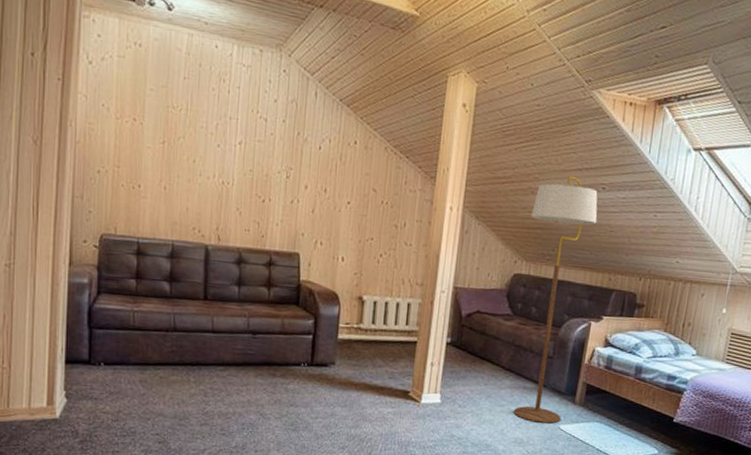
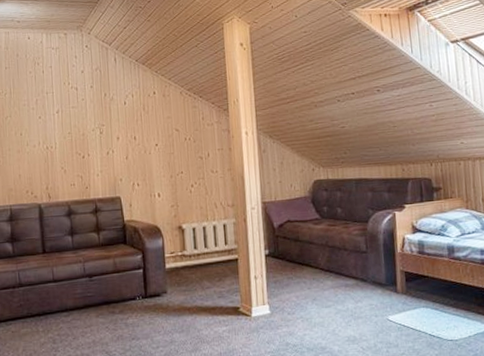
floor lamp: present [513,175,598,424] -> none [318,85,388,318]

